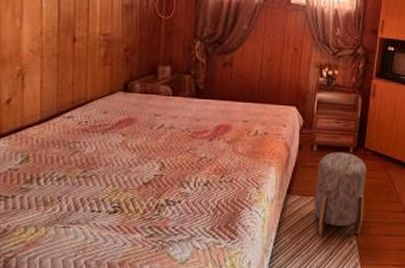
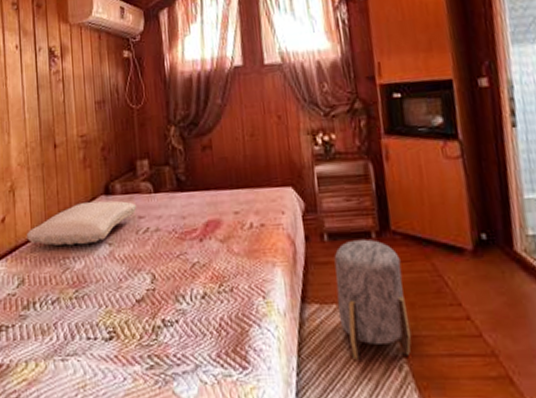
pillow: none [35,96,154,133] -> present [27,200,137,246]

